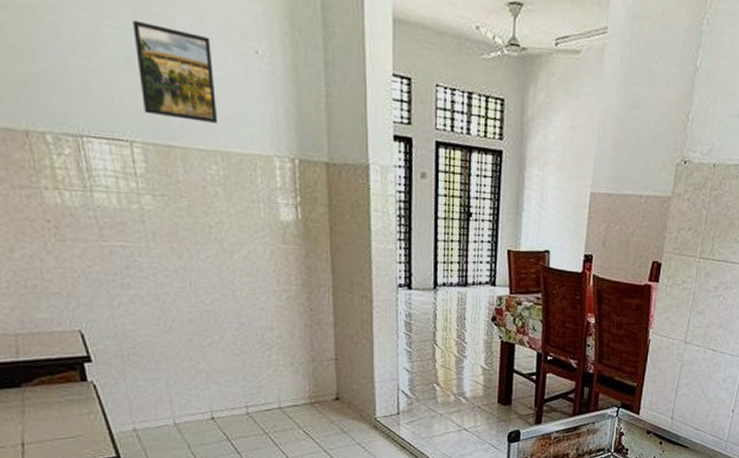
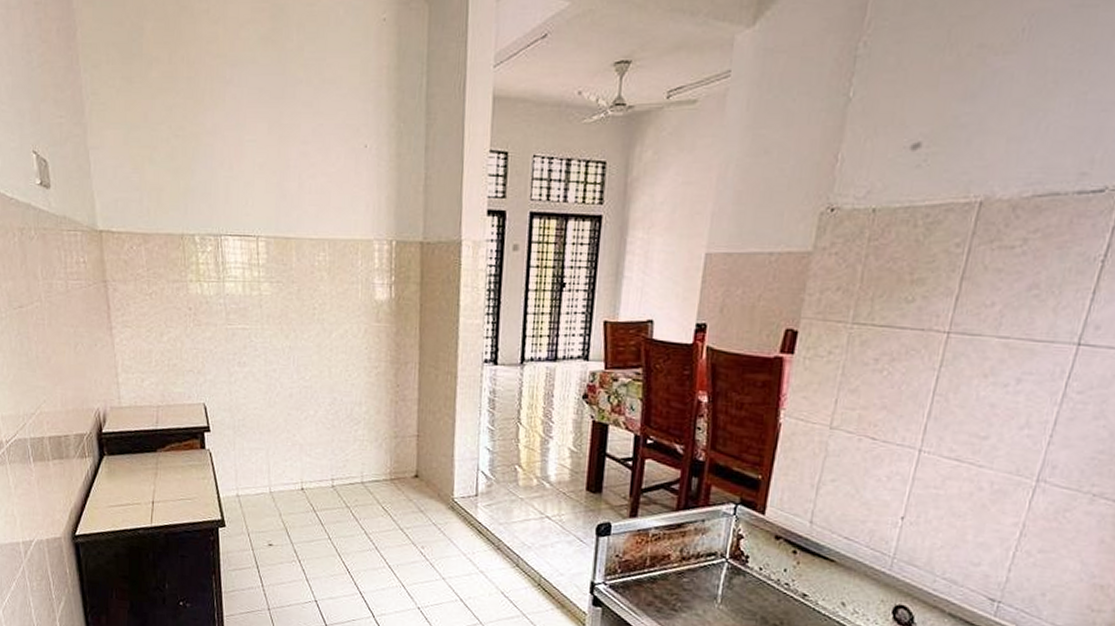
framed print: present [132,19,218,123] -> none [267,132,329,214]

